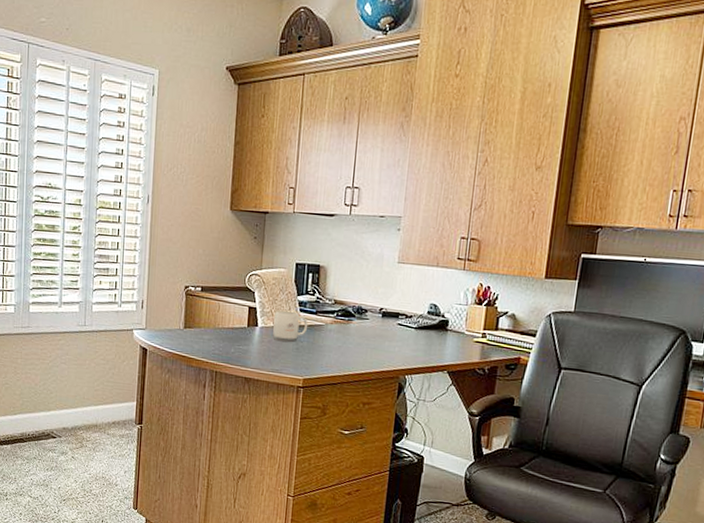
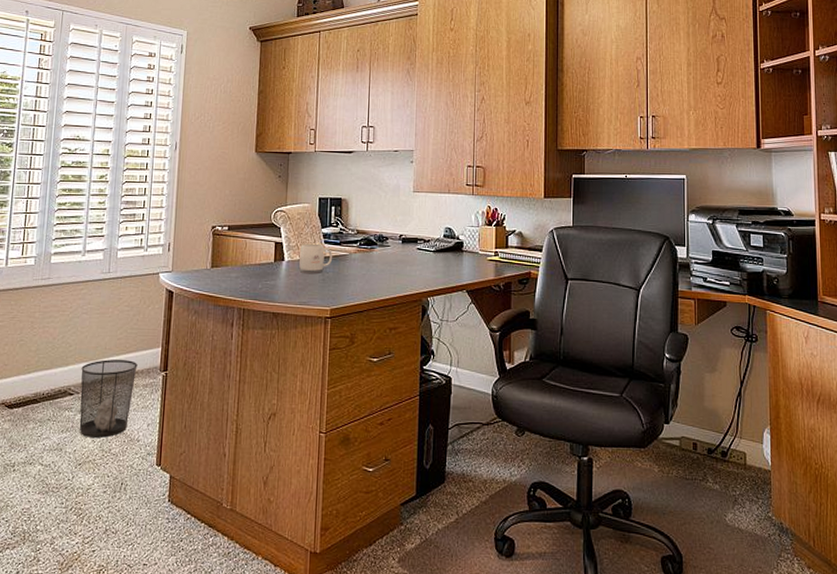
waste bin: none [62,408,114,479] -> present [79,359,138,438]

